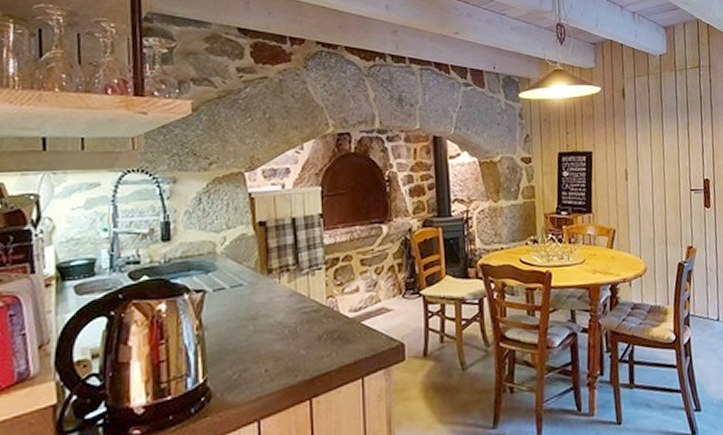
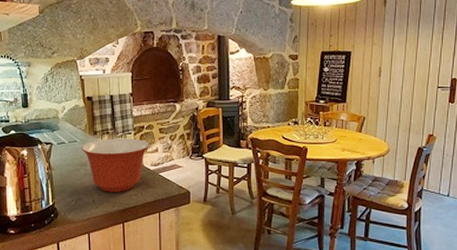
mixing bowl: none [249,275,347,355] -> present [81,138,149,192]

